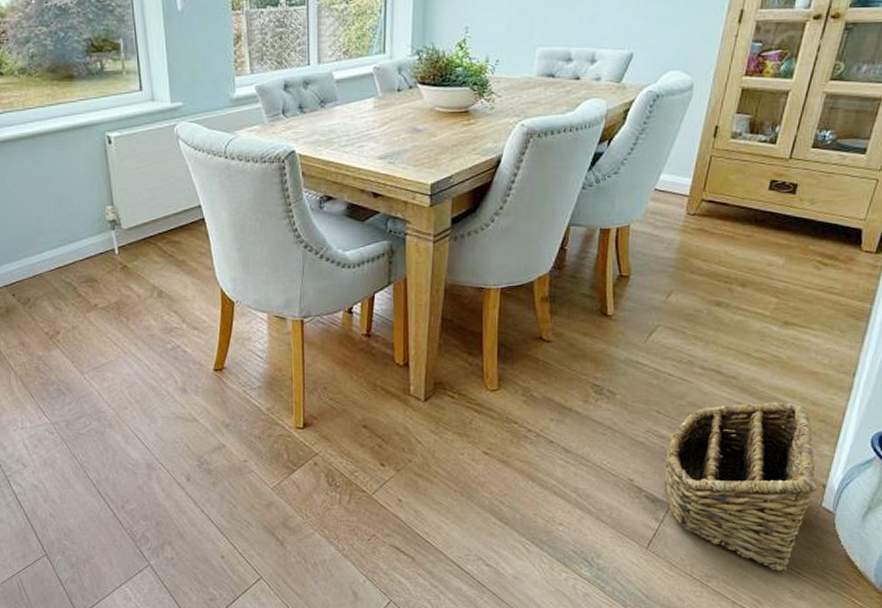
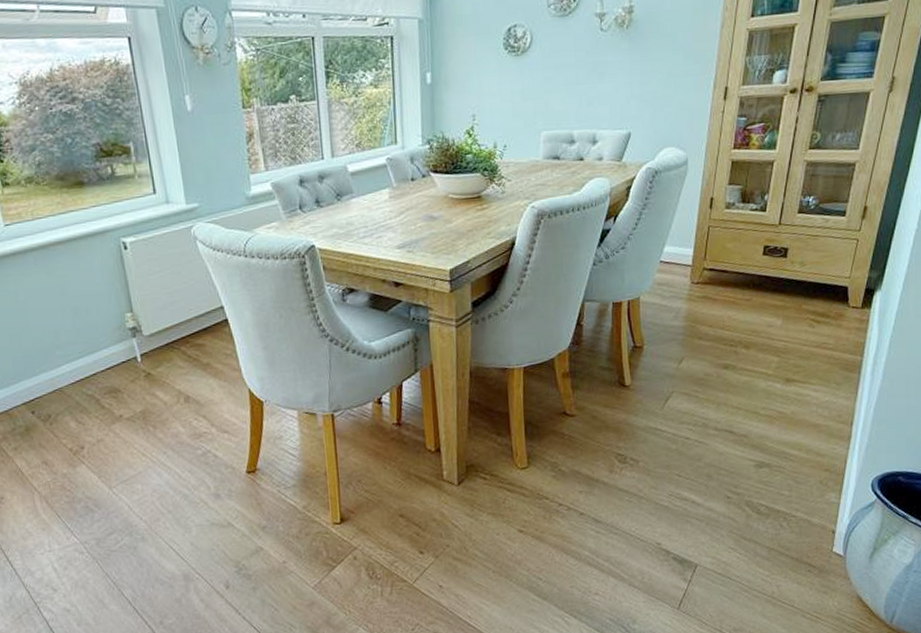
basket: present [663,402,817,574] -> none [688,455,828,620]

